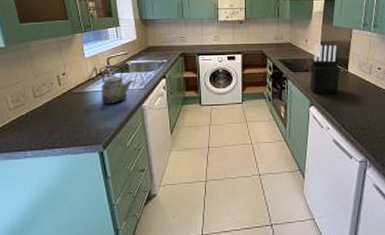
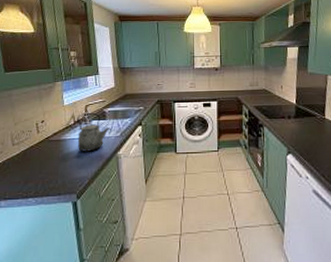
knife block: present [310,45,340,95] -> none [286,91,317,142]

